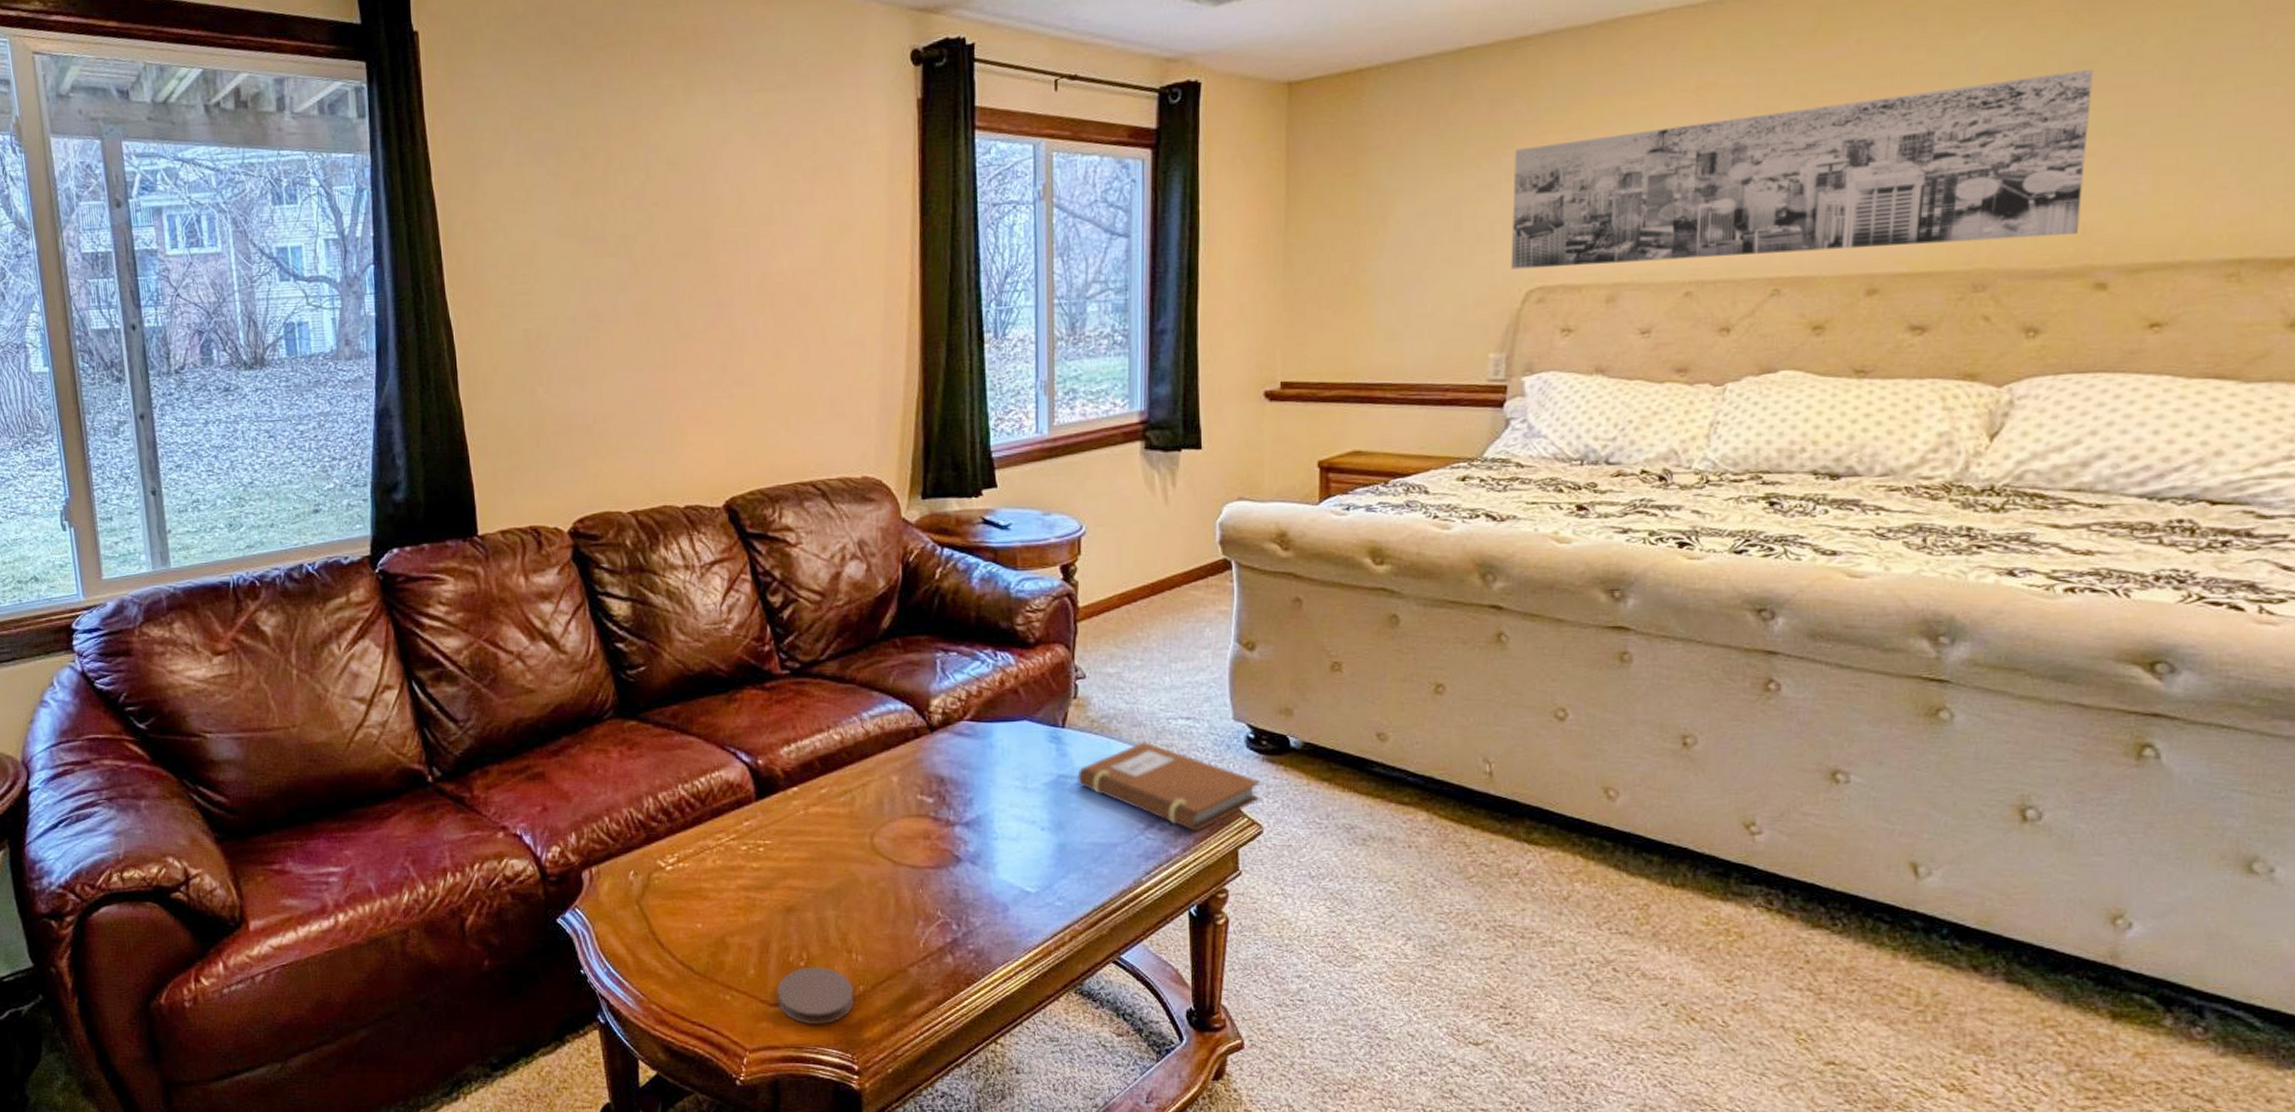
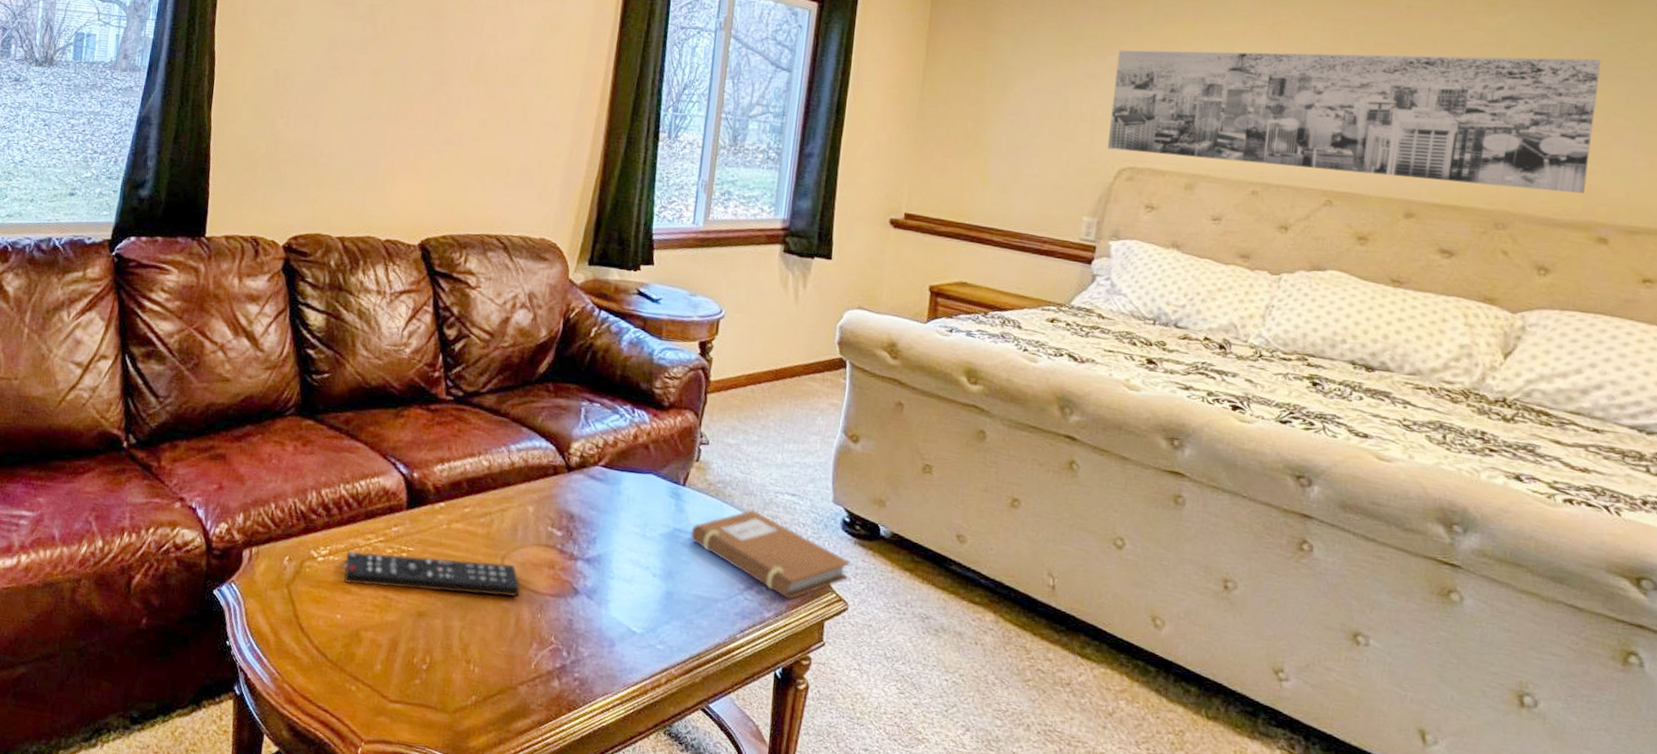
remote control: none [696,841,896,890] -> present [343,550,521,597]
coaster: present [776,966,855,1025] -> none [397,670,468,728]

